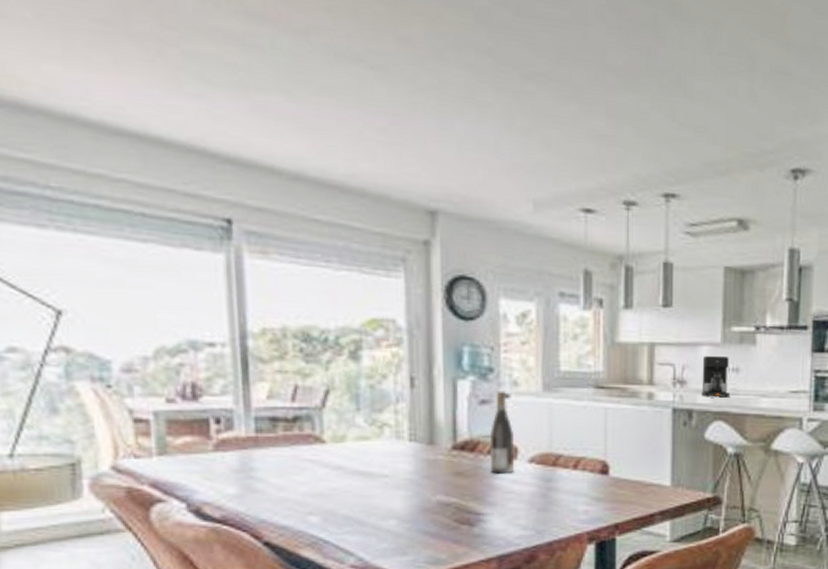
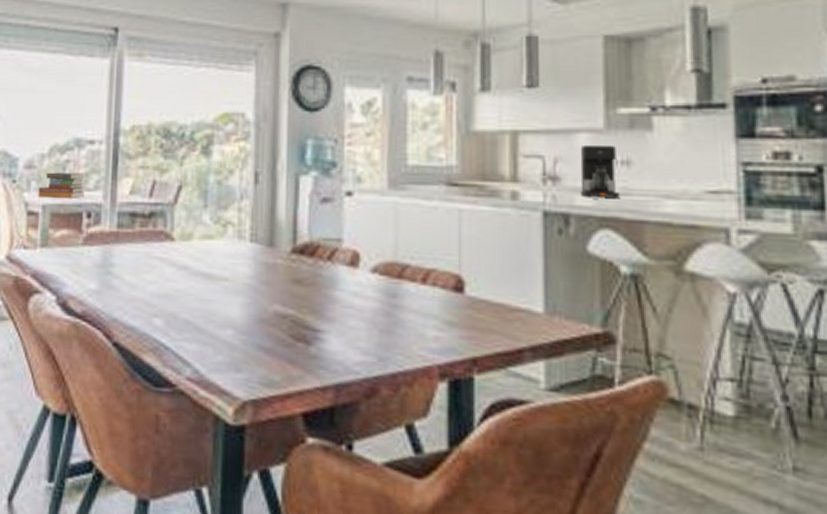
books: none [145,376,209,405] -> present [38,172,85,200]
wine bottle: present [489,391,514,474] -> none [330,188,355,284]

